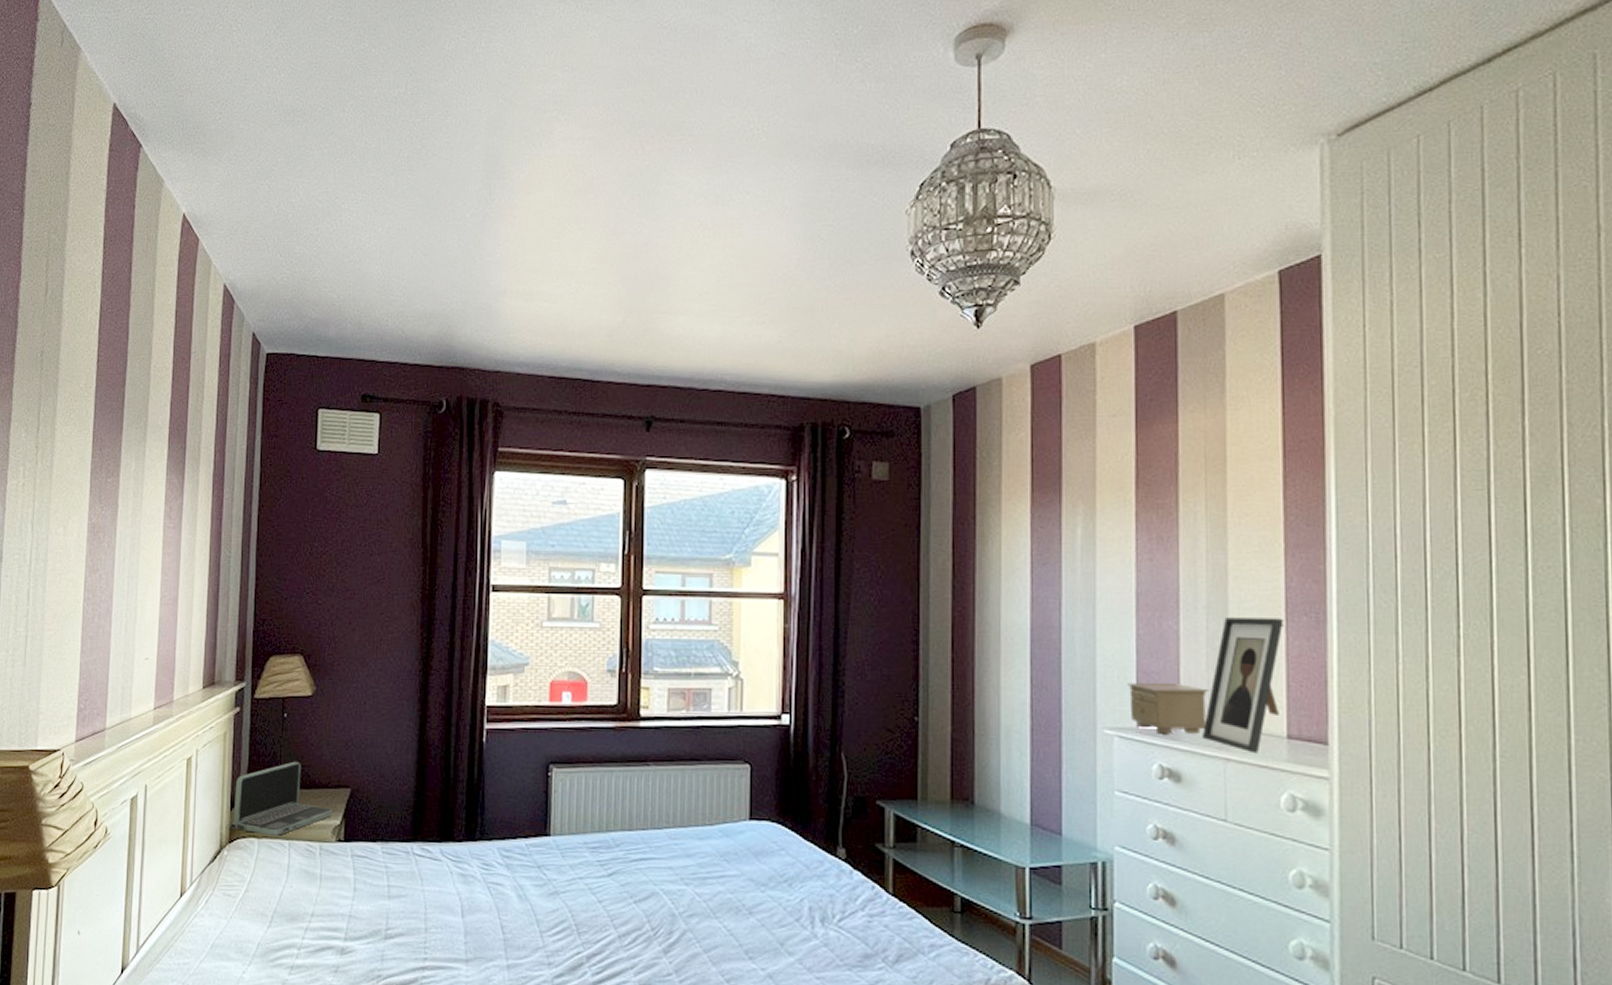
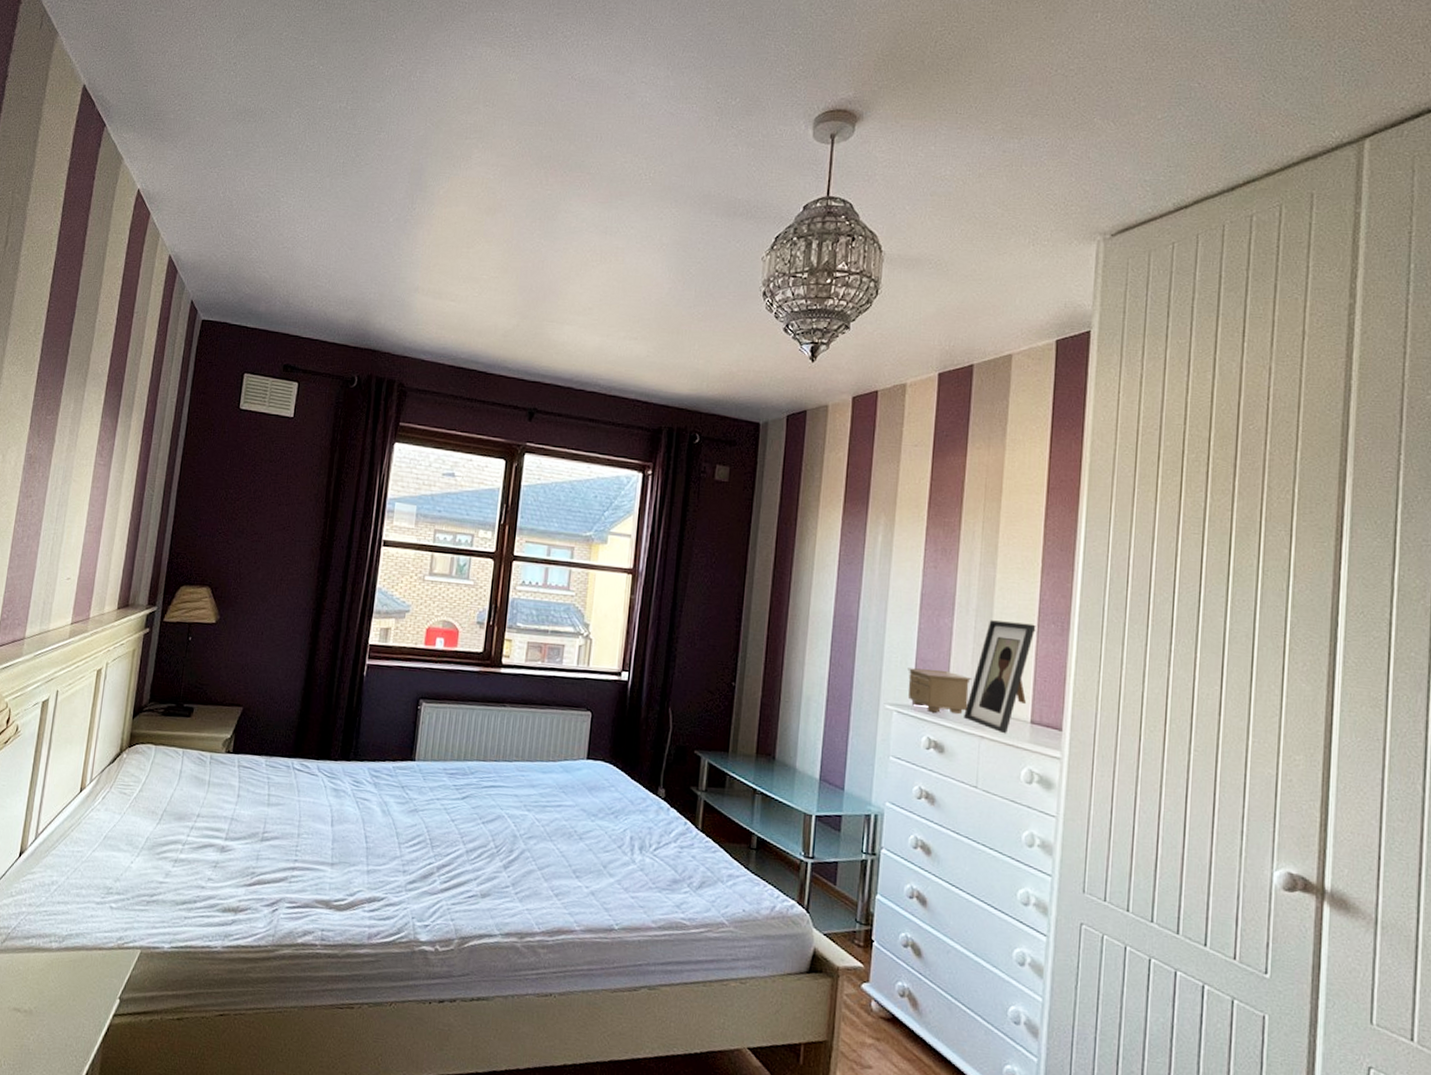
laptop: present [226,761,332,837] -> none [127,679,225,745]

